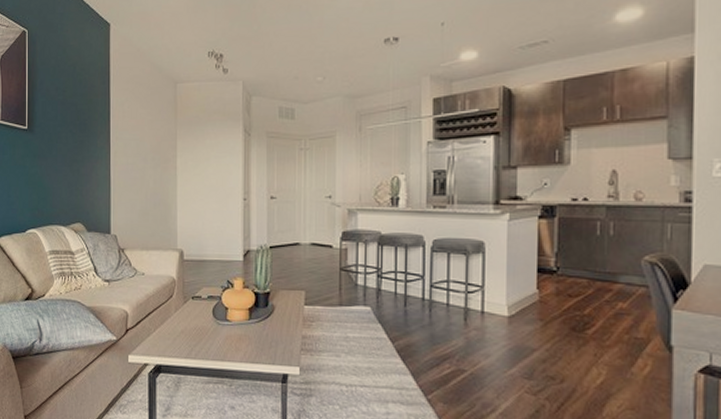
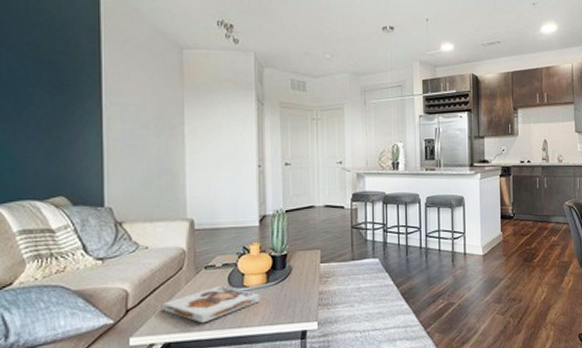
board game: none [155,317,242,352] -> present [162,285,260,324]

